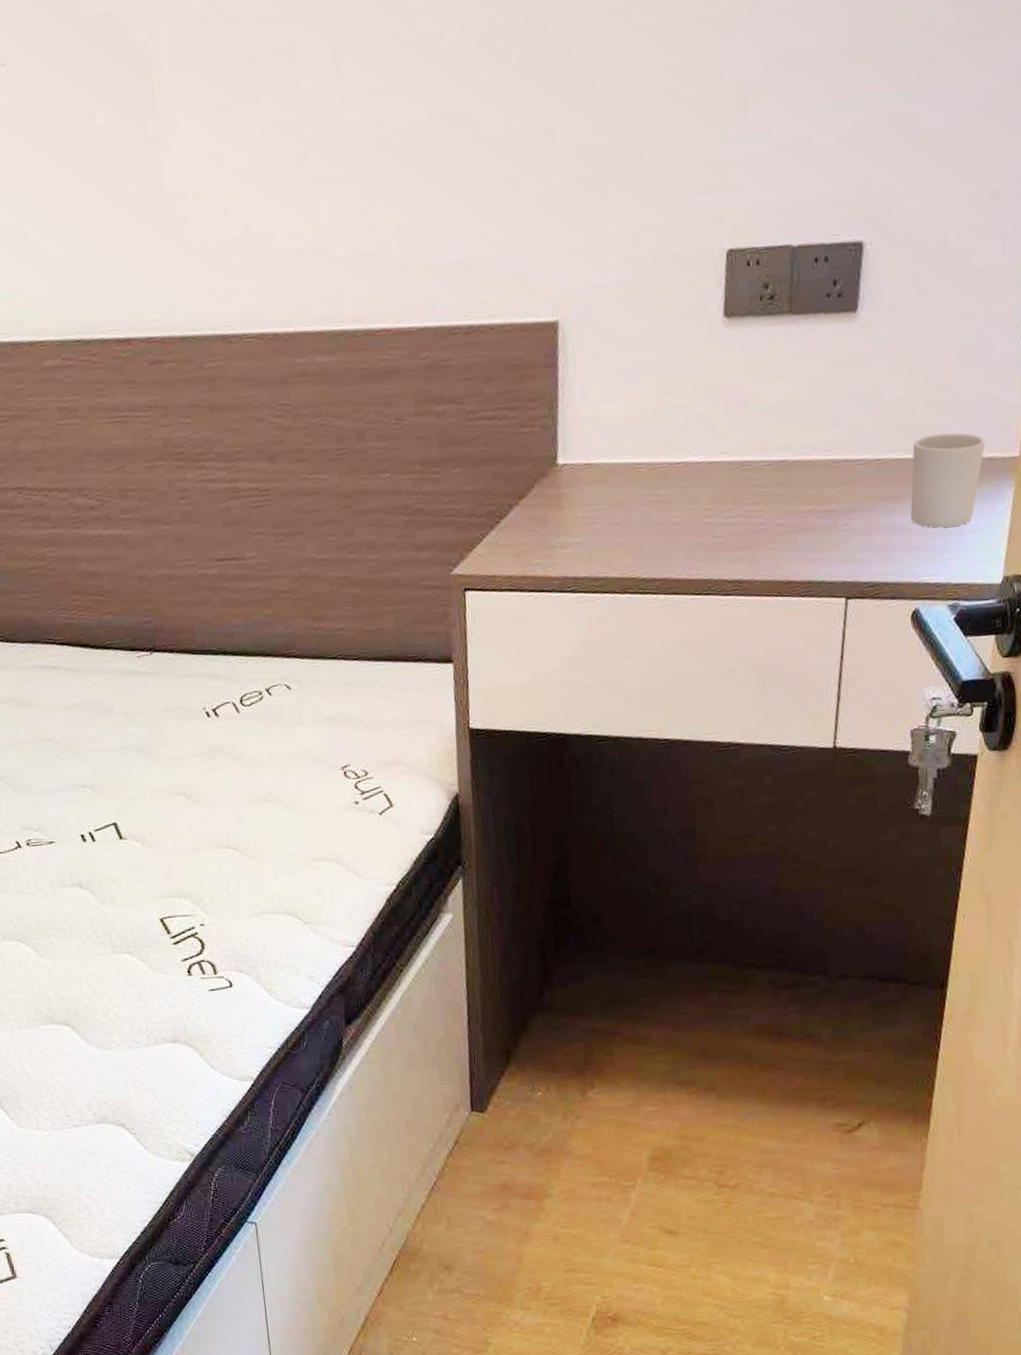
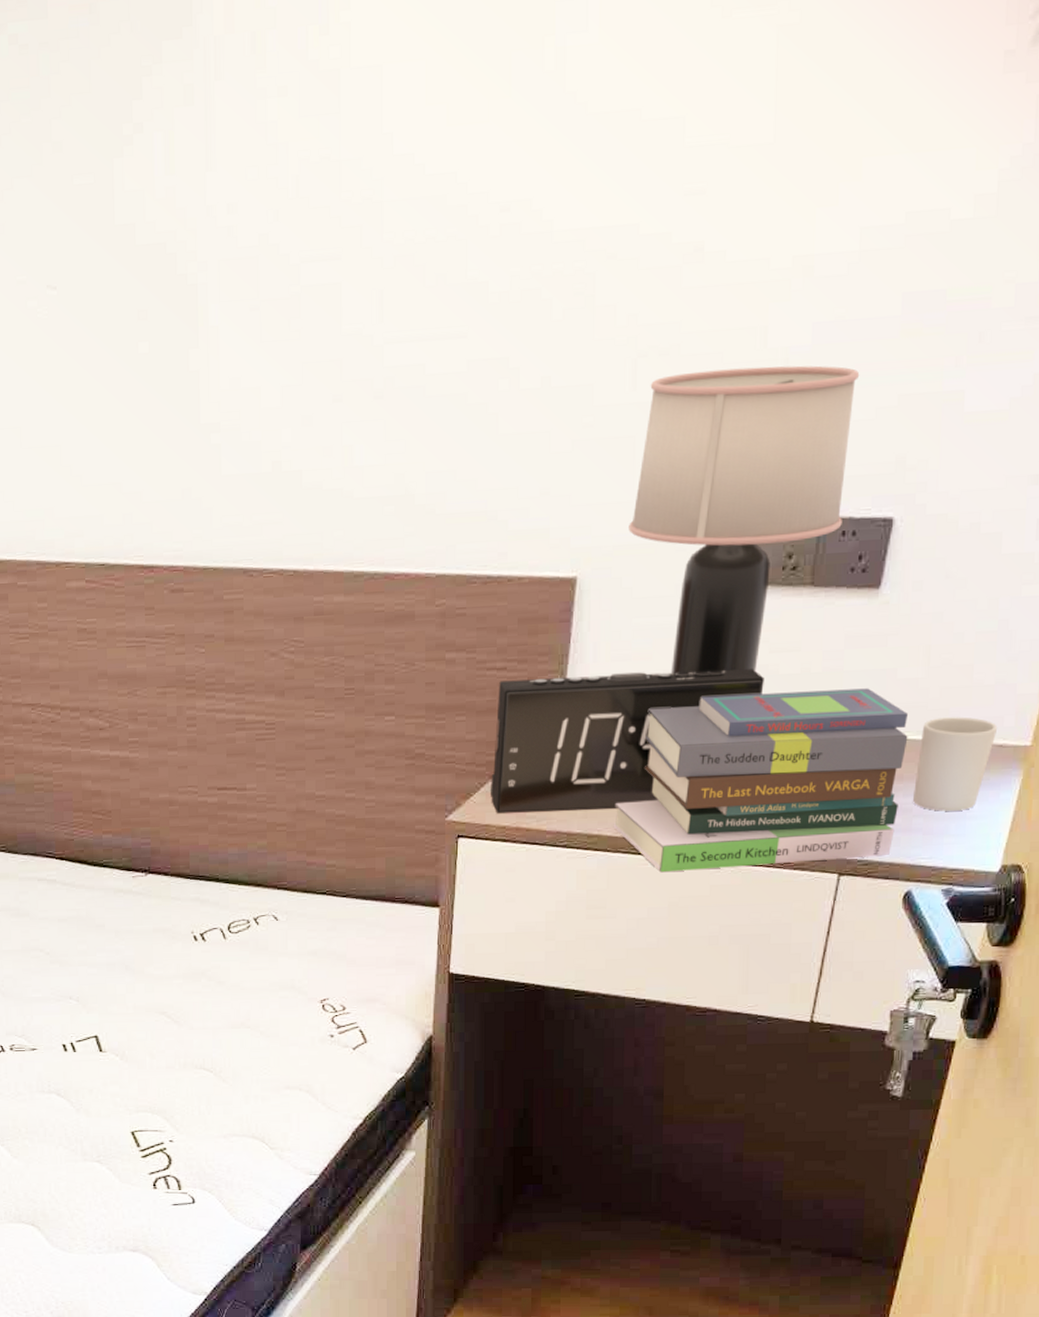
alarm clock: none [491,400,754,564] -> present [489,669,764,814]
table lamp: none [604,96,816,410] -> present [629,365,860,673]
books: none [618,411,900,610] -> present [613,688,908,873]

